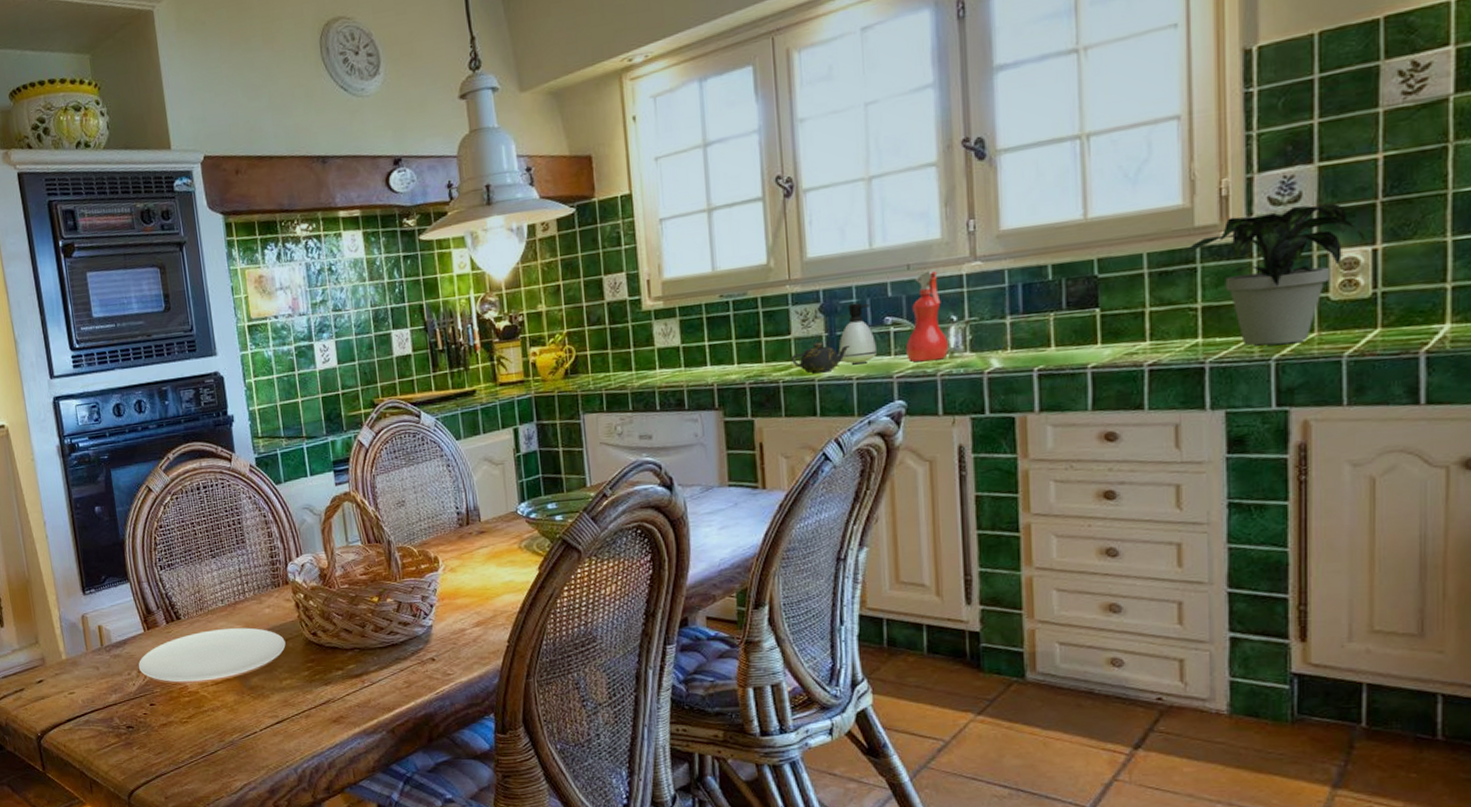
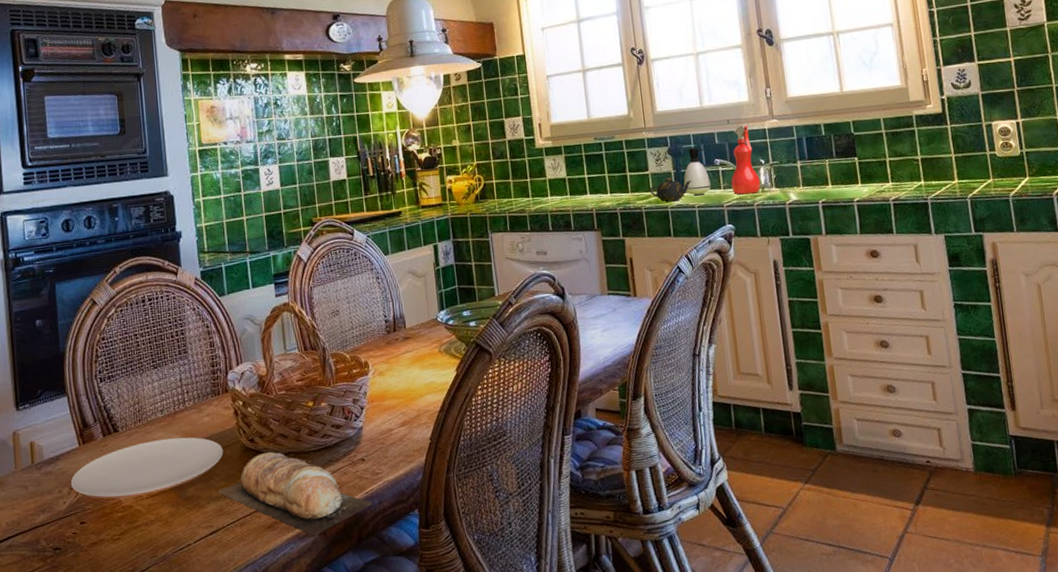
bread loaf: none [280,646,443,733] -> present [216,451,372,536]
potted plant: present [1172,203,1366,346] -> none [899,89,1012,188]

